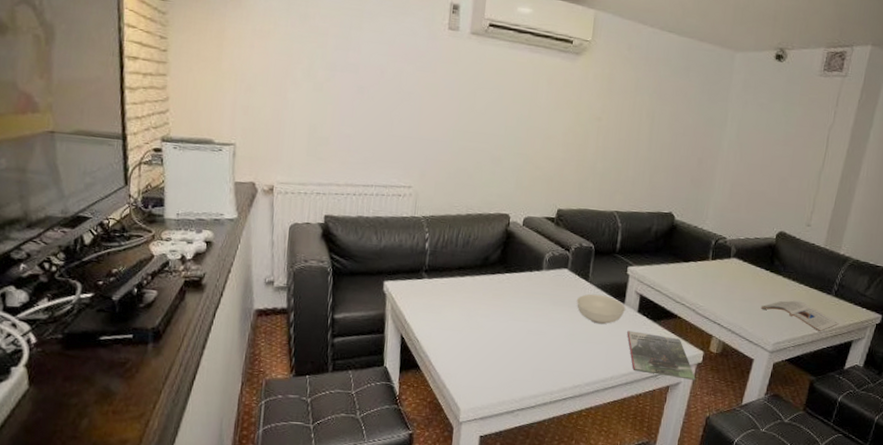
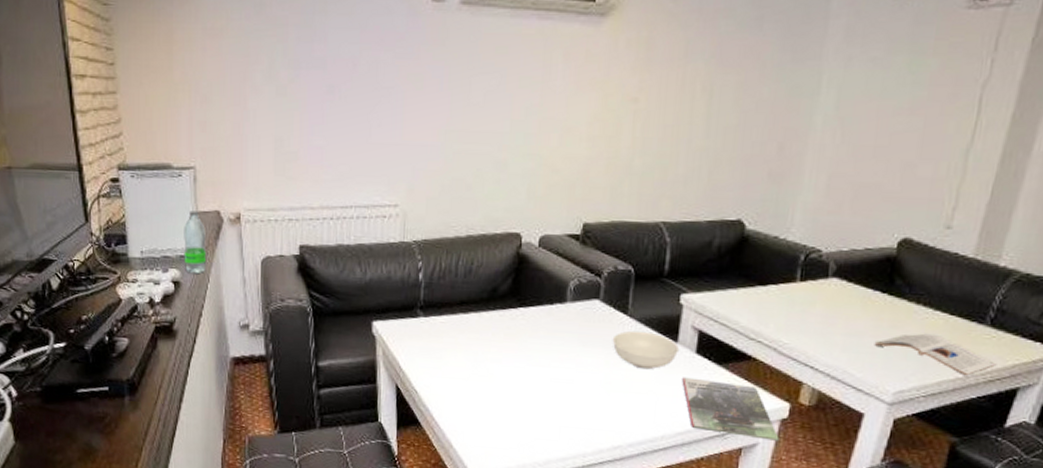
bottle: none [217,181,241,236] -> present [184,211,207,275]

